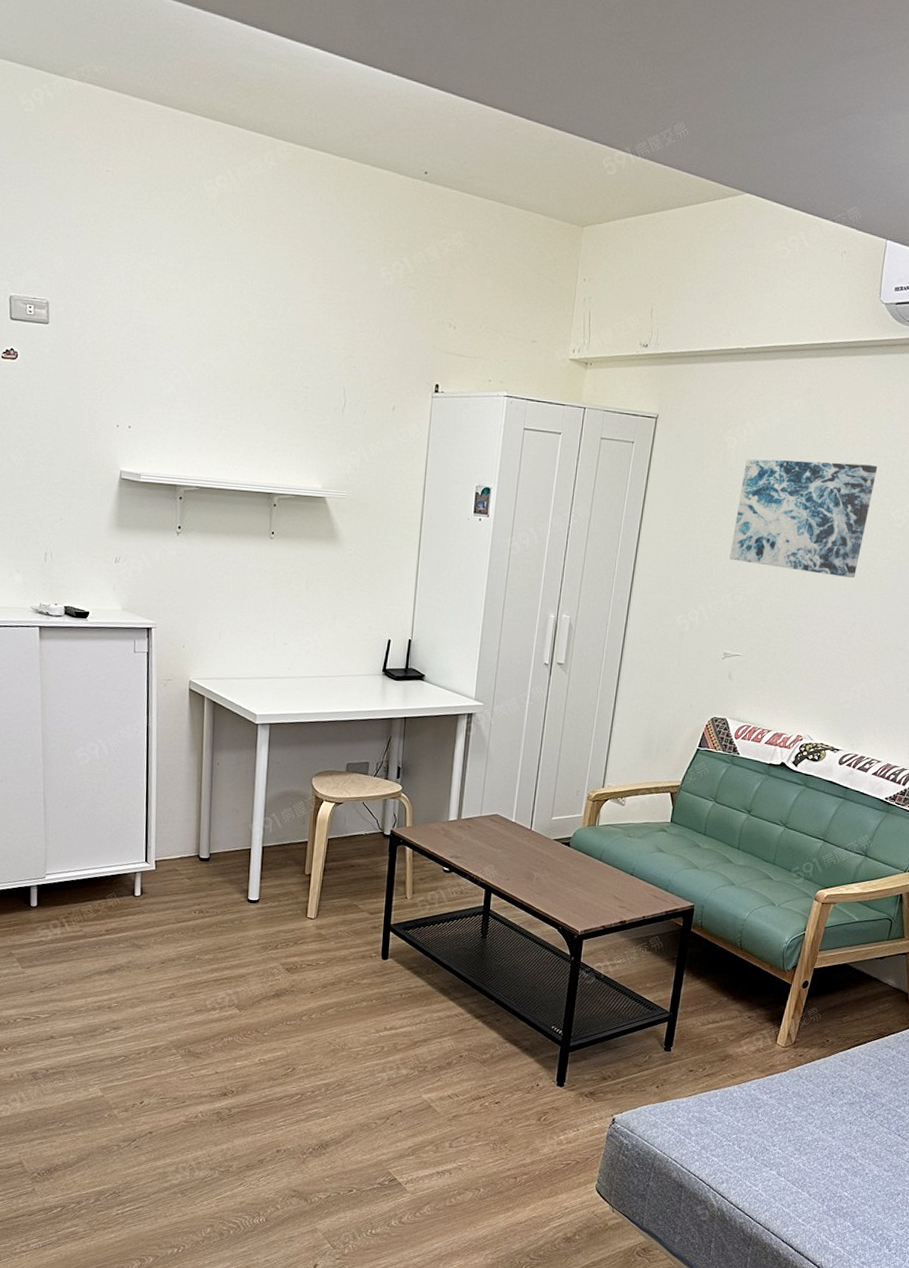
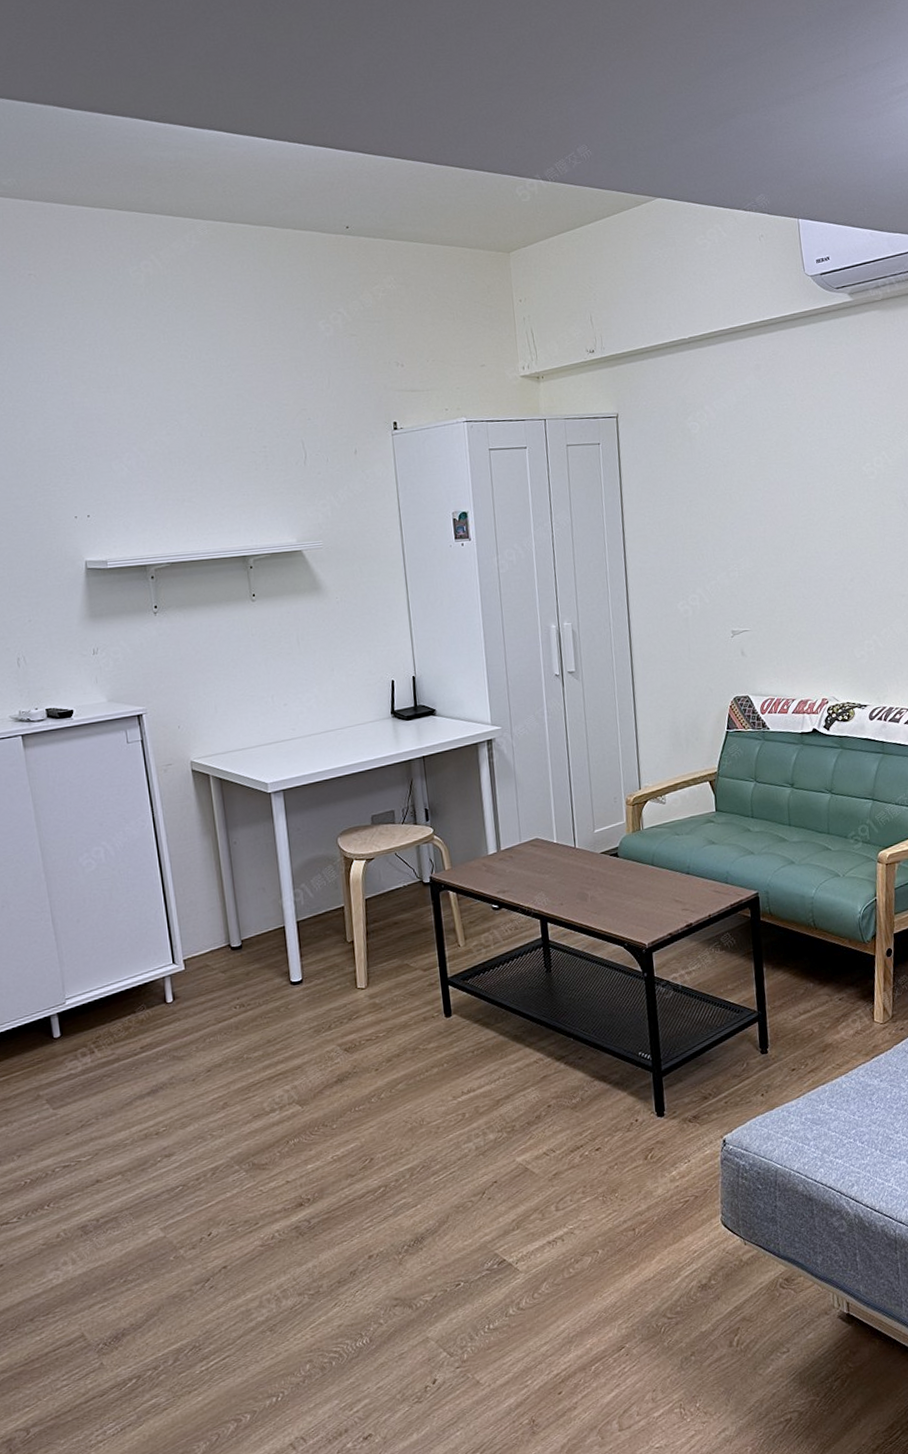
wall art: present [729,458,878,578] -> none [712,425,843,540]

